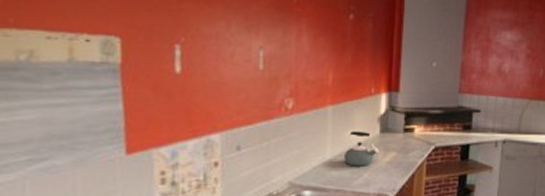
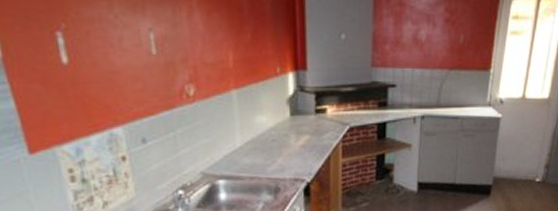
kettle: present [344,130,379,167] -> none [255,115,291,152]

